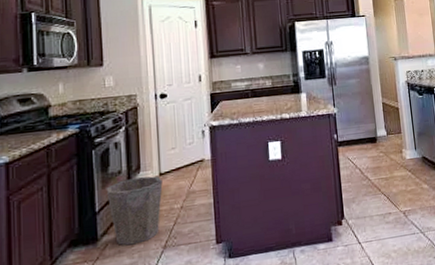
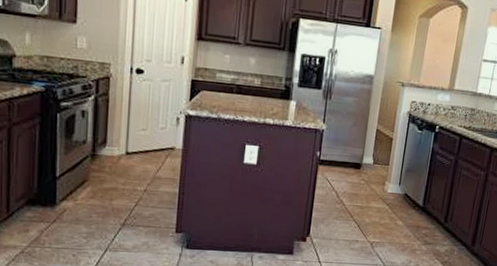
waste bin: present [106,176,163,246] -> none [68,151,129,216]

